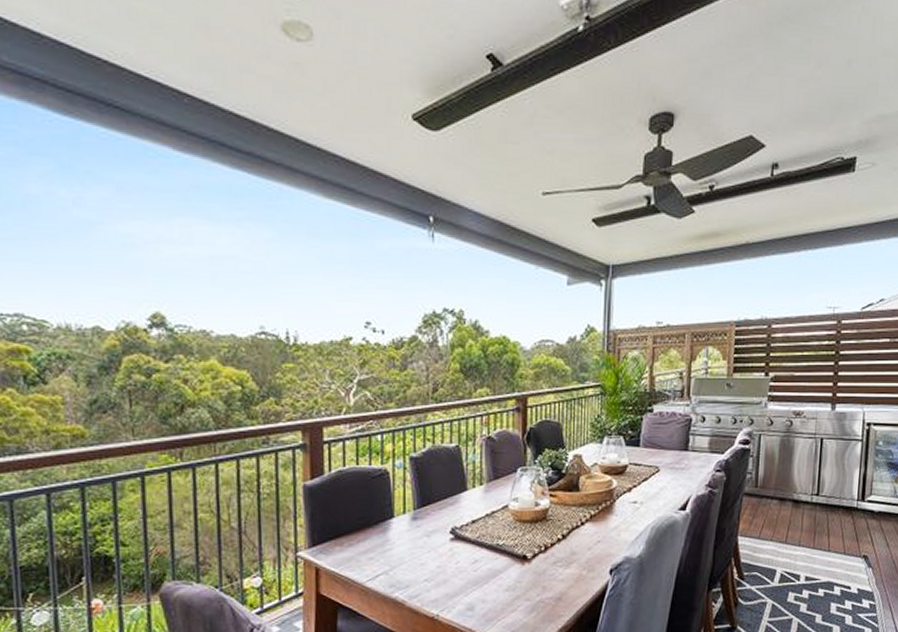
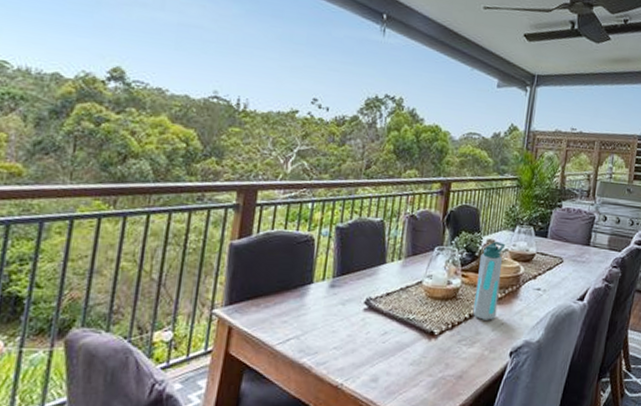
water bottle: none [565,455,593,539] -> present [473,241,505,320]

